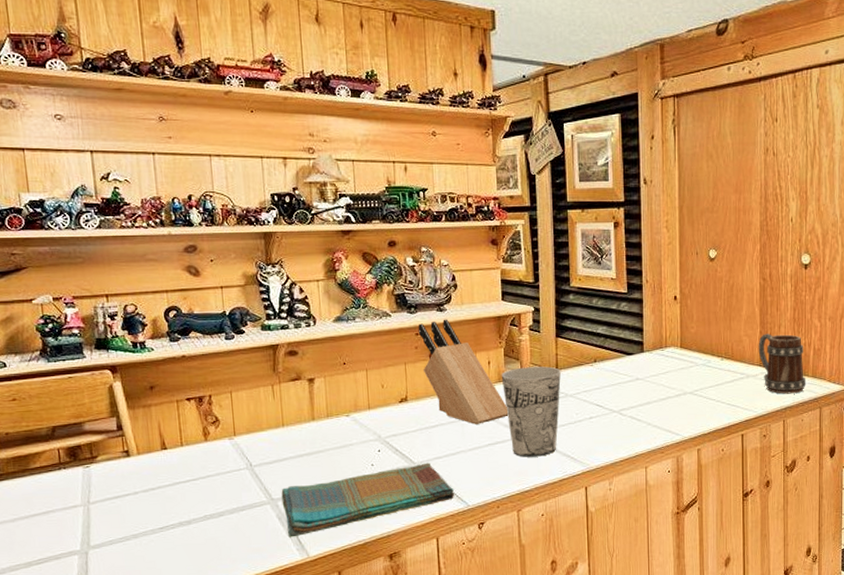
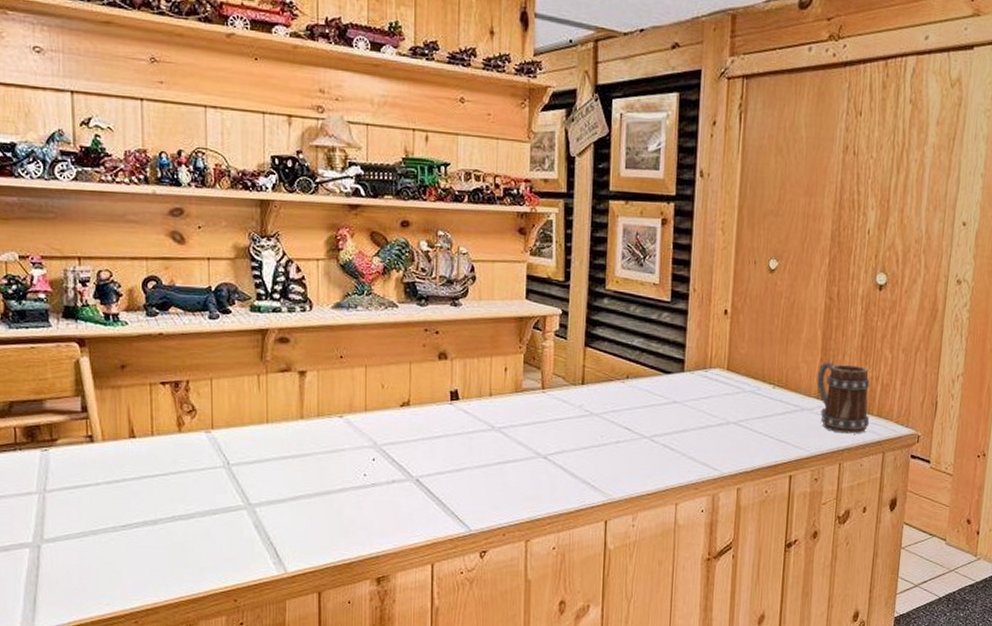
dish towel: present [281,462,455,538] -> none [260,477,456,549]
knife block: present [418,319,509,424] -> none [427,315,524,439]
cup: present [501,366,561,457] -> none [518,378,587,482]

